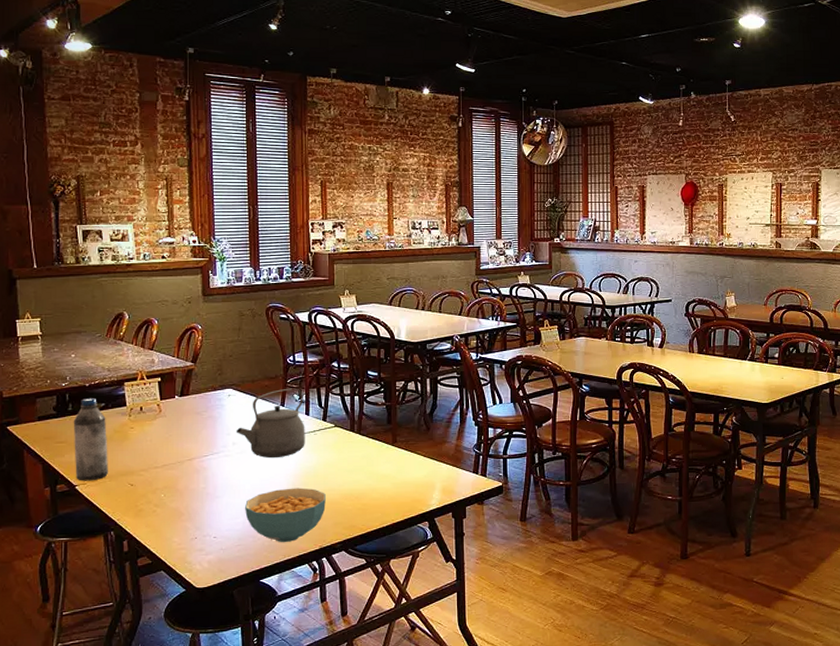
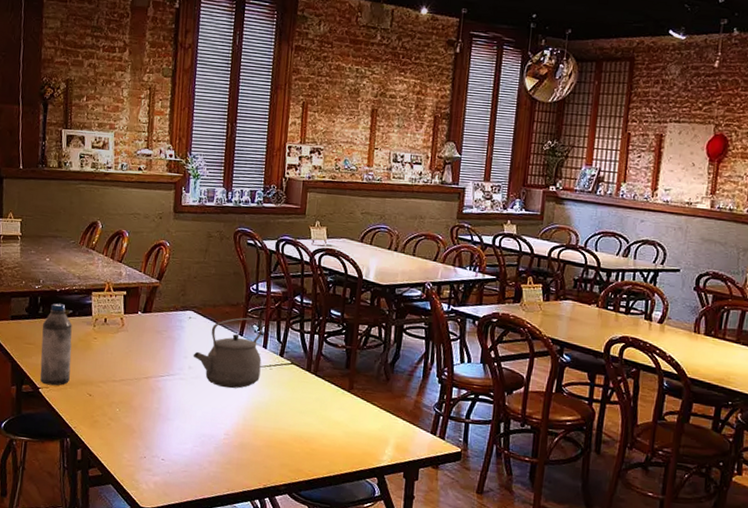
cereal bowl: present [245,487,326,542] -> none [194,420,275,476]

